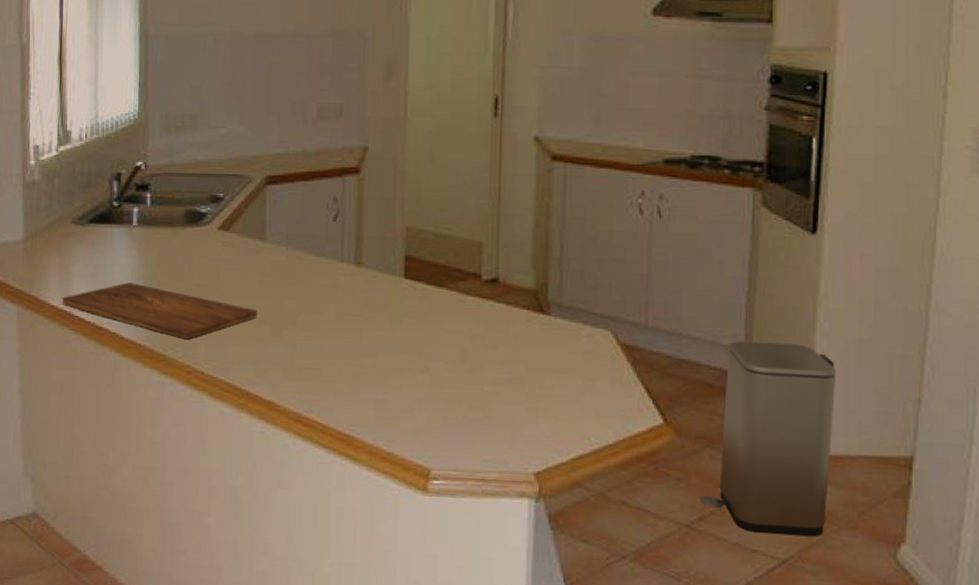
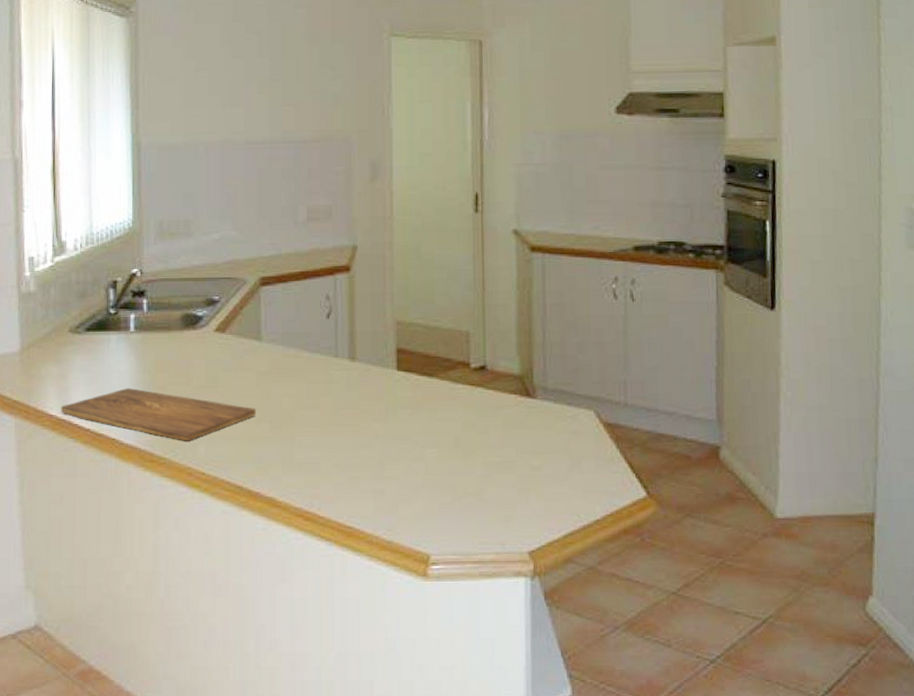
pedal bin: present [700,341,837,537] -> none [684,413,801,596]

